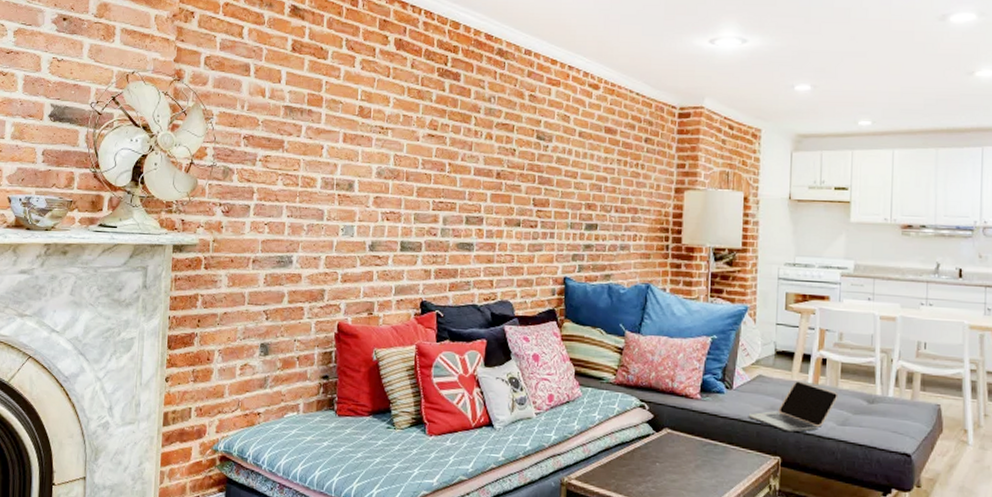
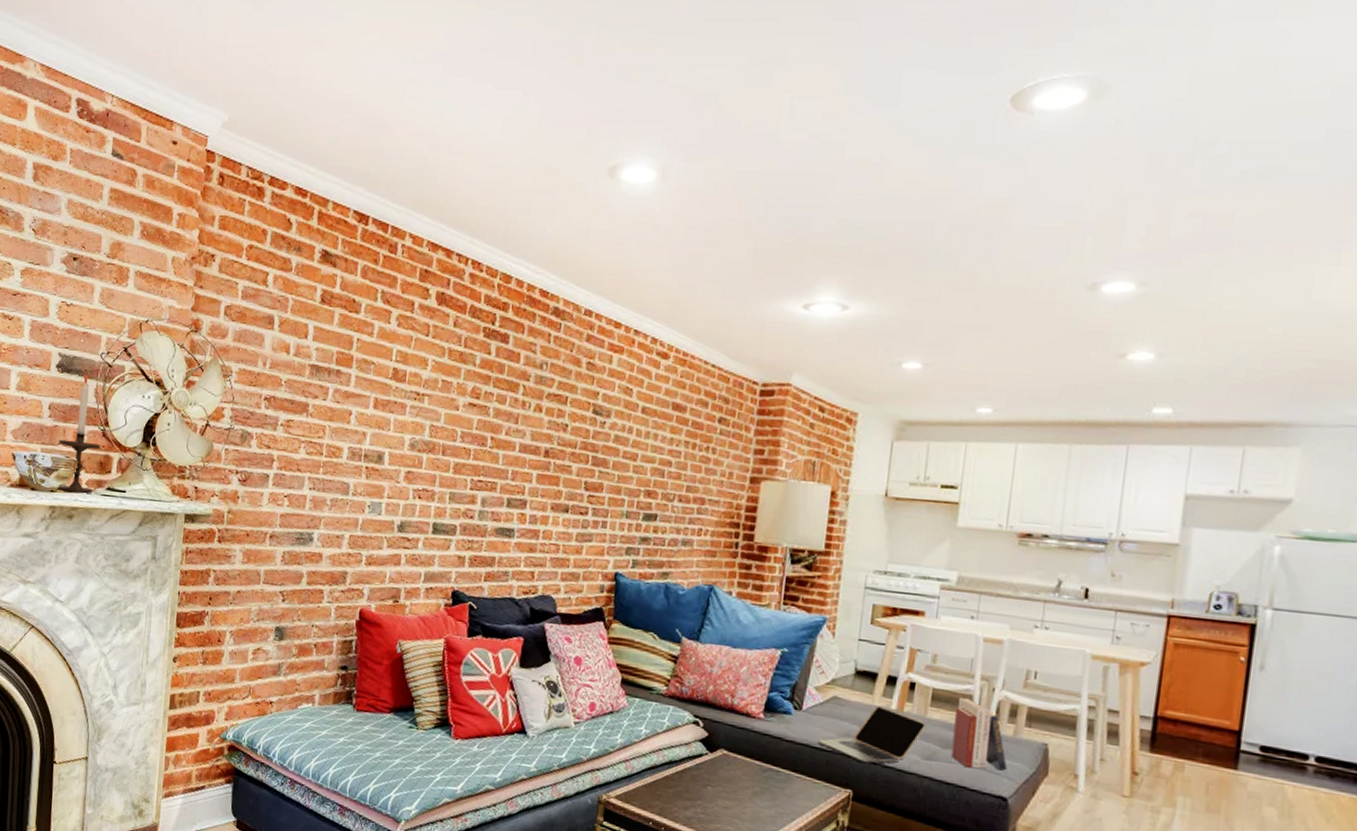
candlestick: none [52,120,92,231] -> present [57,372,101,494]
books: none [861,368,908,431] -> present [951,696,1007,771]

